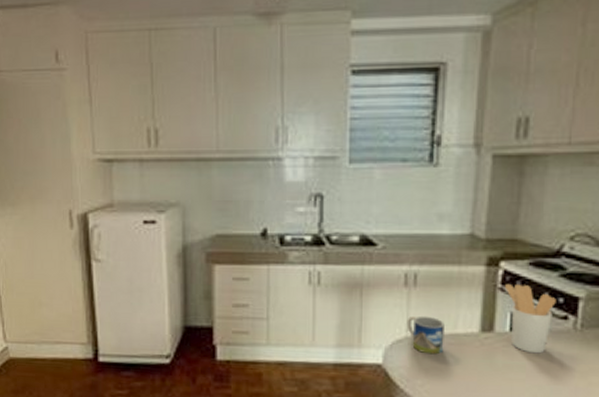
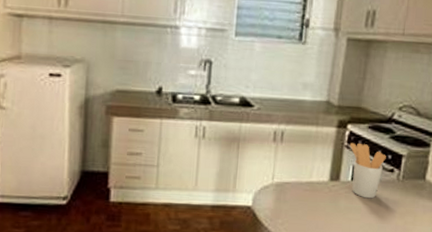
mug: present [406,315,445,355] -> none [273,166,303,199]

